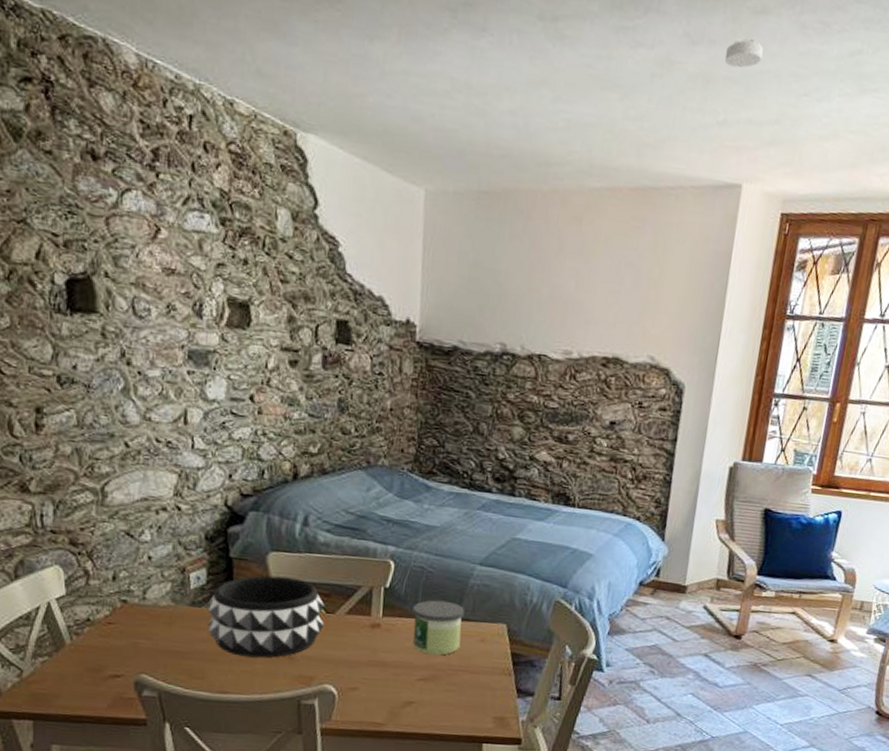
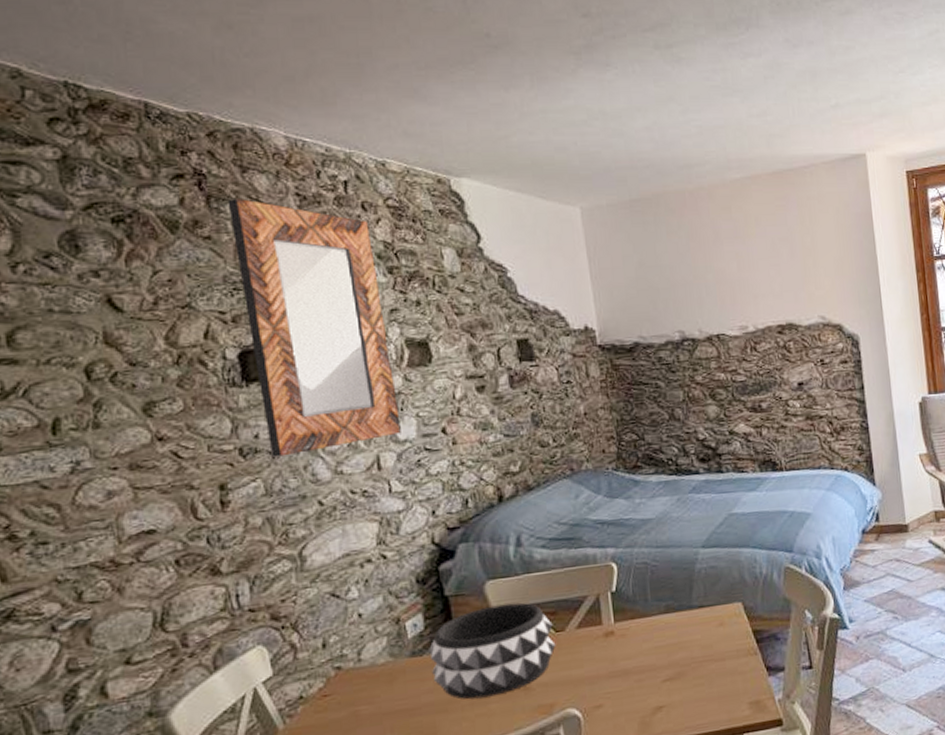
home mirror: none [72,114,212,393] -> present [227,199,401,457]
candle: present [412,600,465,656] -> none [644,591,699,652]
smoke detector: present [725,38,763,68] -> none [823,35,856,60]

